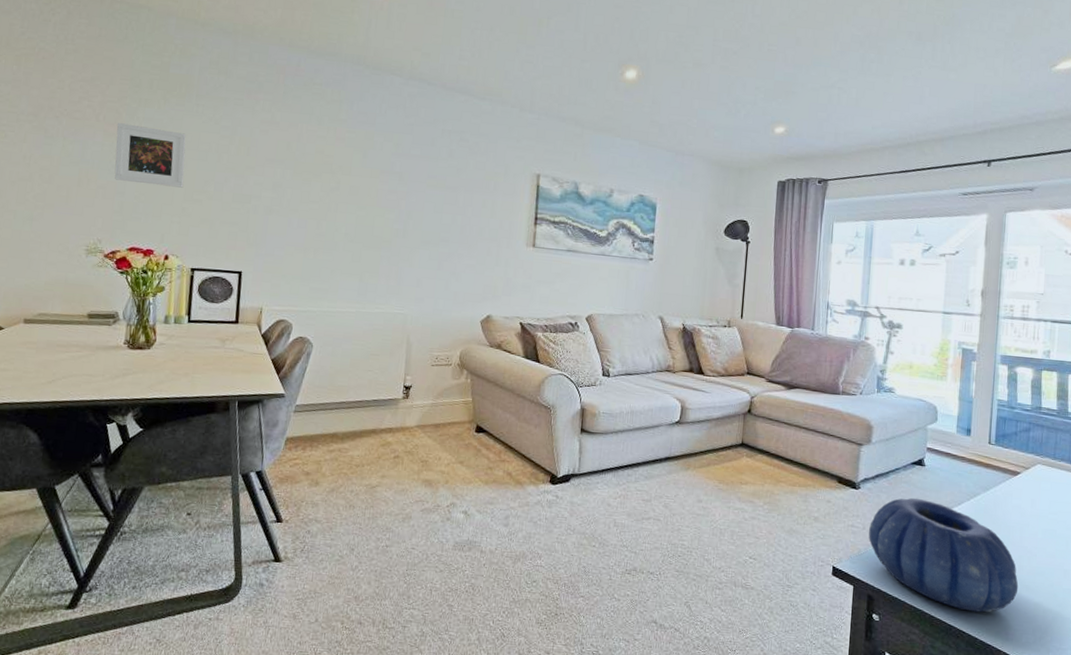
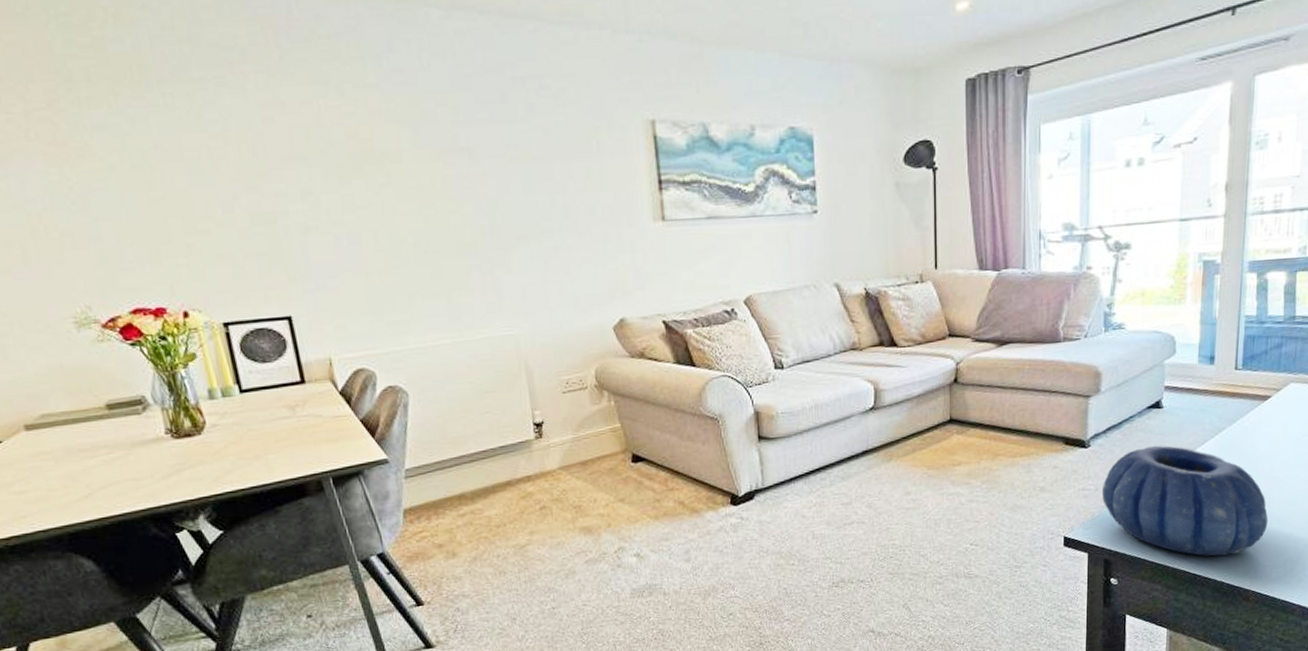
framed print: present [114,123,186,188] -> none [57,138,179,221]

